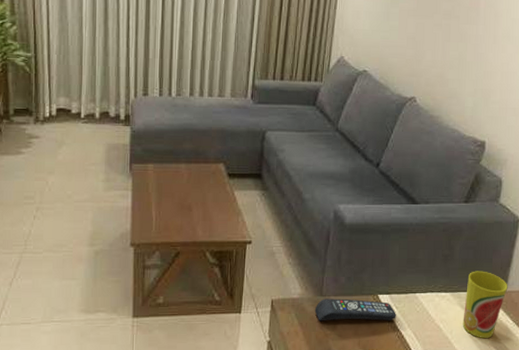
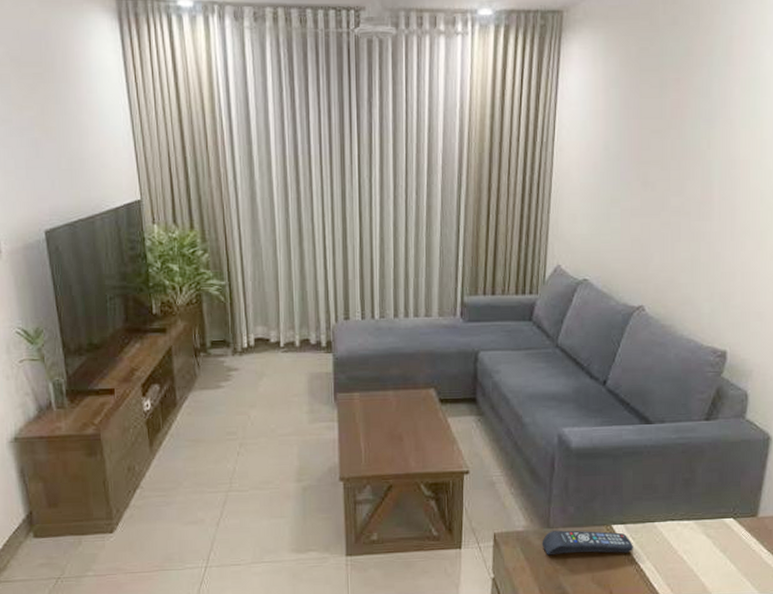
cup: present [462,271,508,338] -> none [709,495,760,570]

